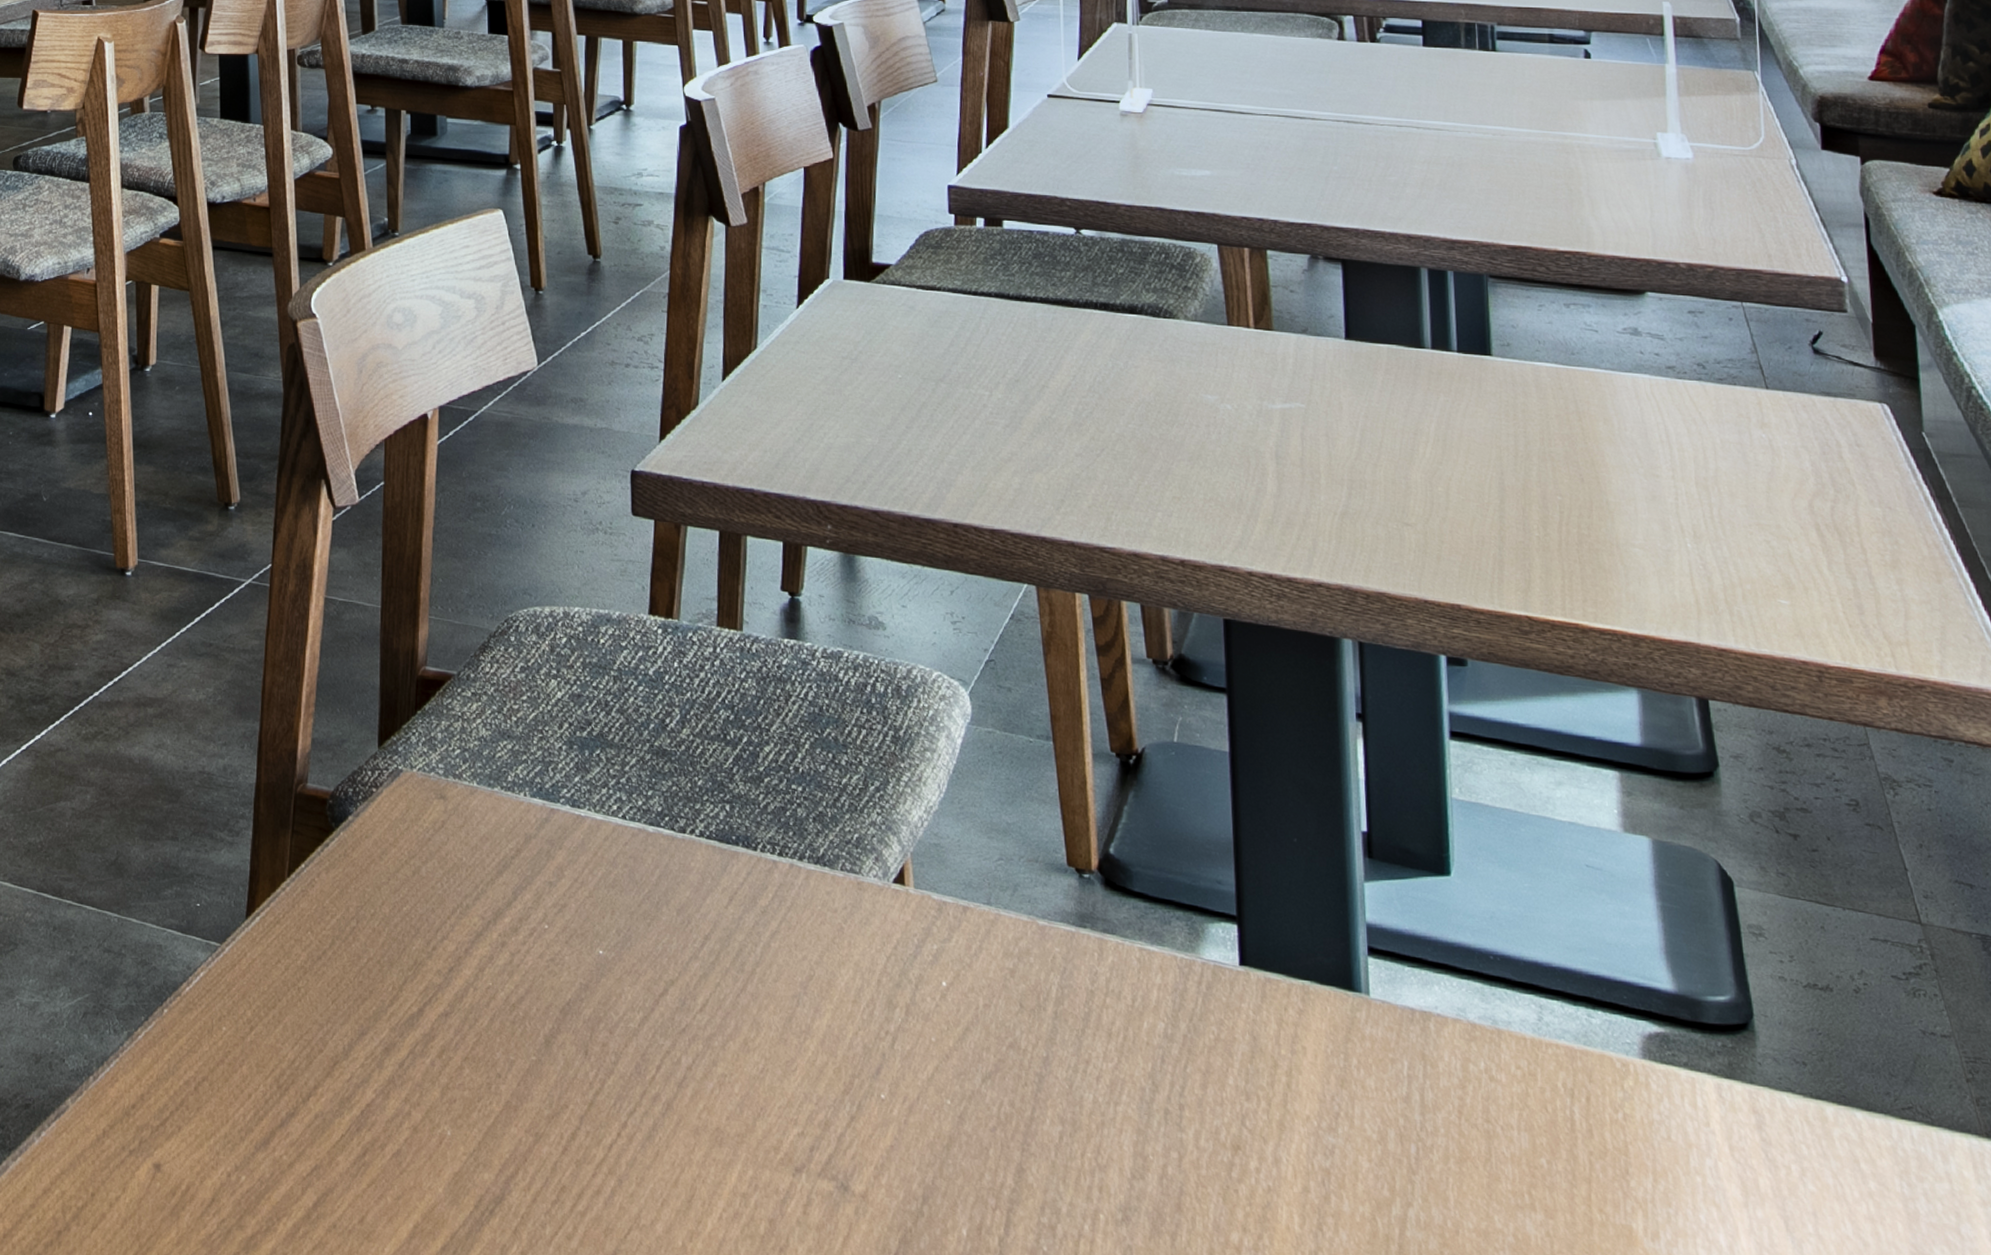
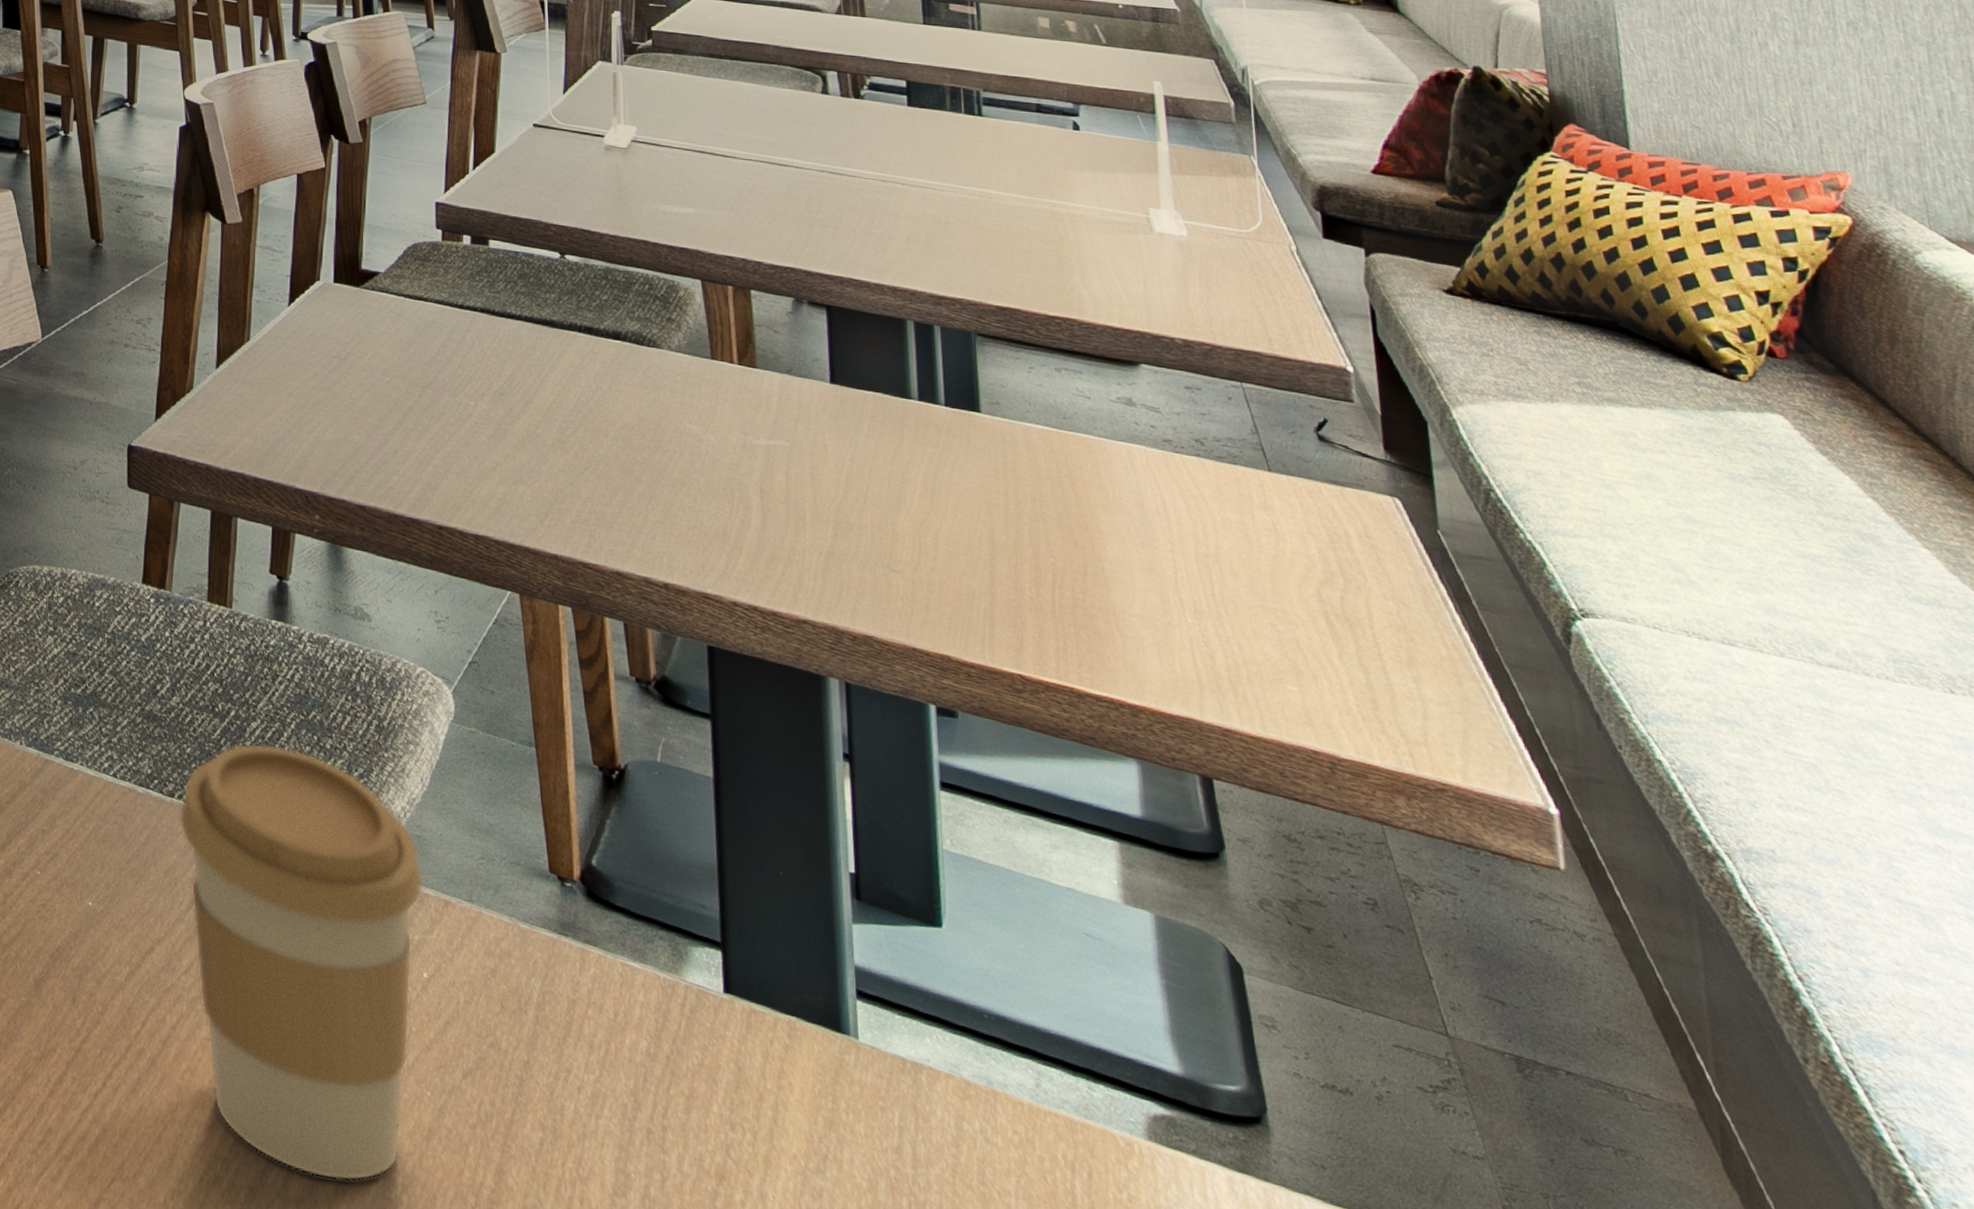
coffee cup: none [691,767,943,1201] -> present [179,743,425,1182]

